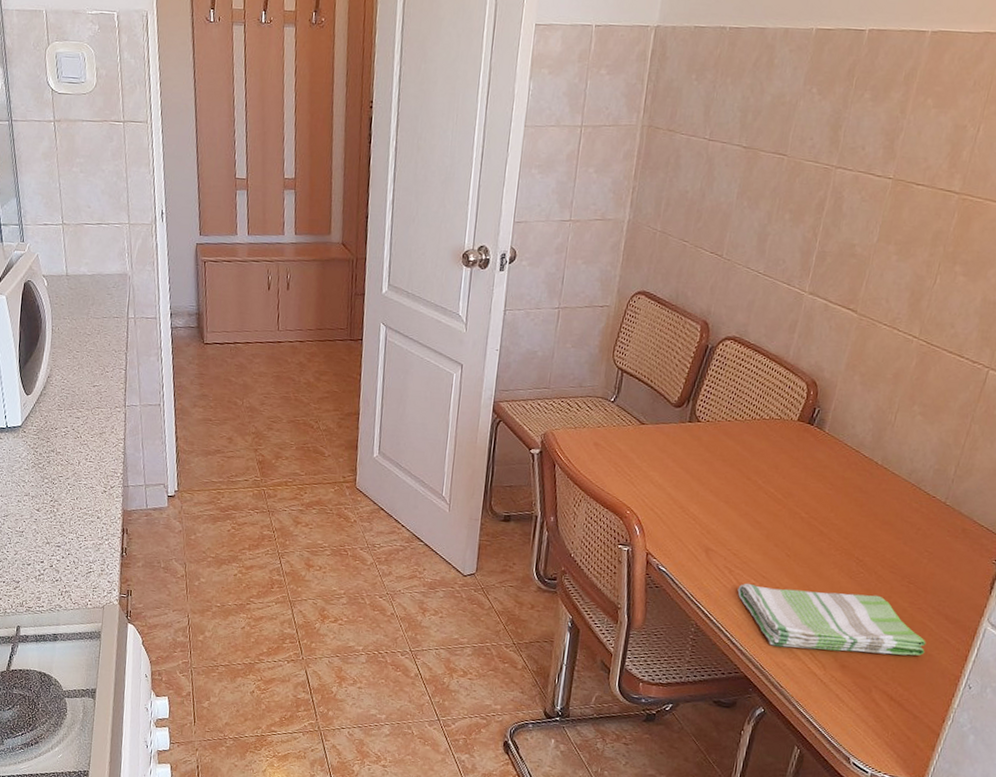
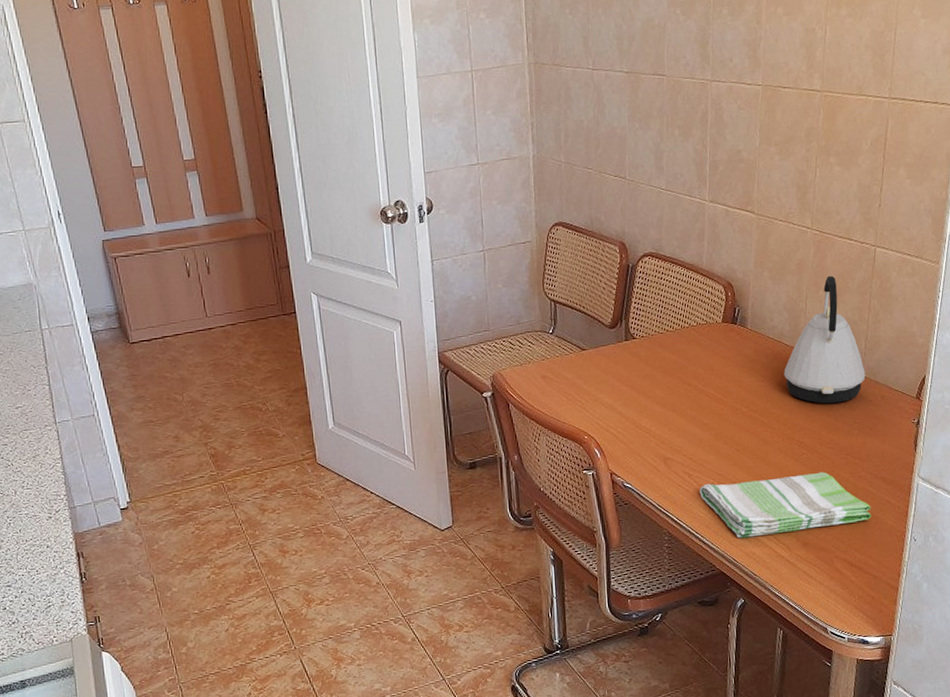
kettle: none [855,391,950,527] -> present [784,275,866,404]

